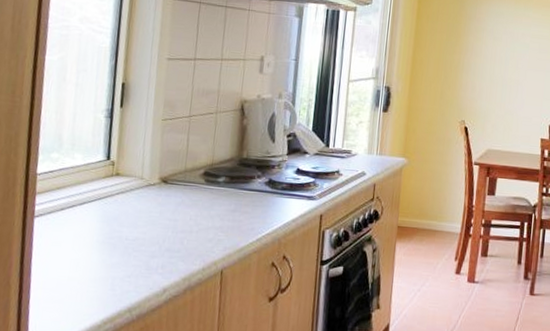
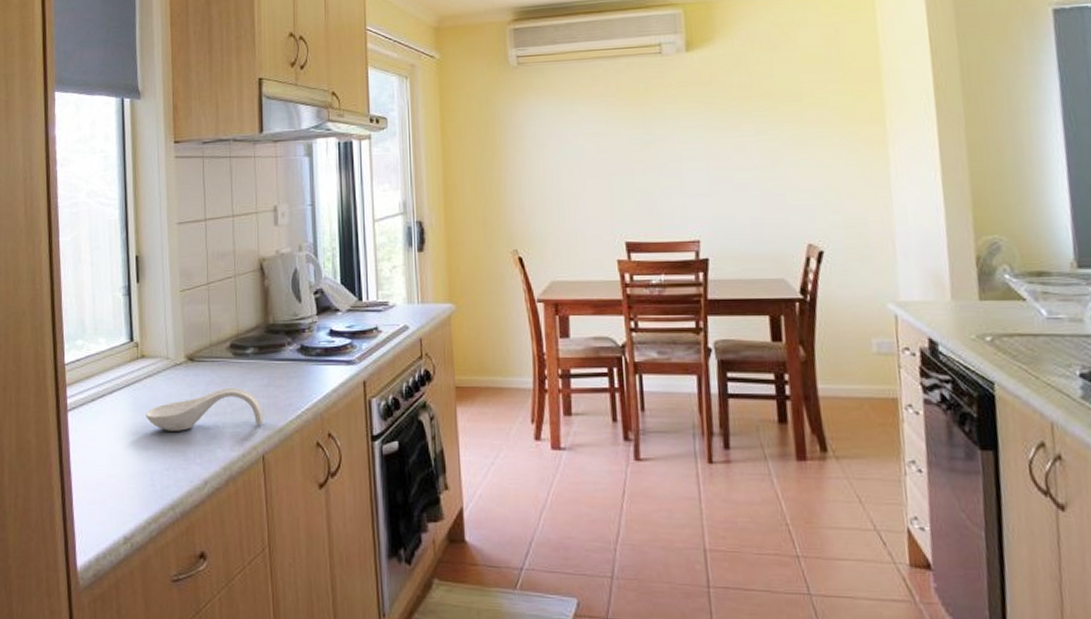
spoon rest: none [113,209,227,245] -> present [146,387,264,431]

